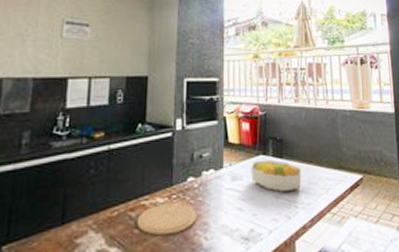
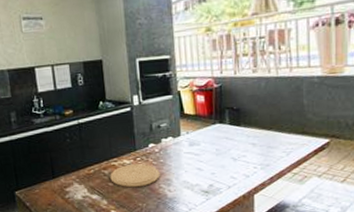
fruit bowl: present [250,159,302,192] -> none [206,127,261,155]

